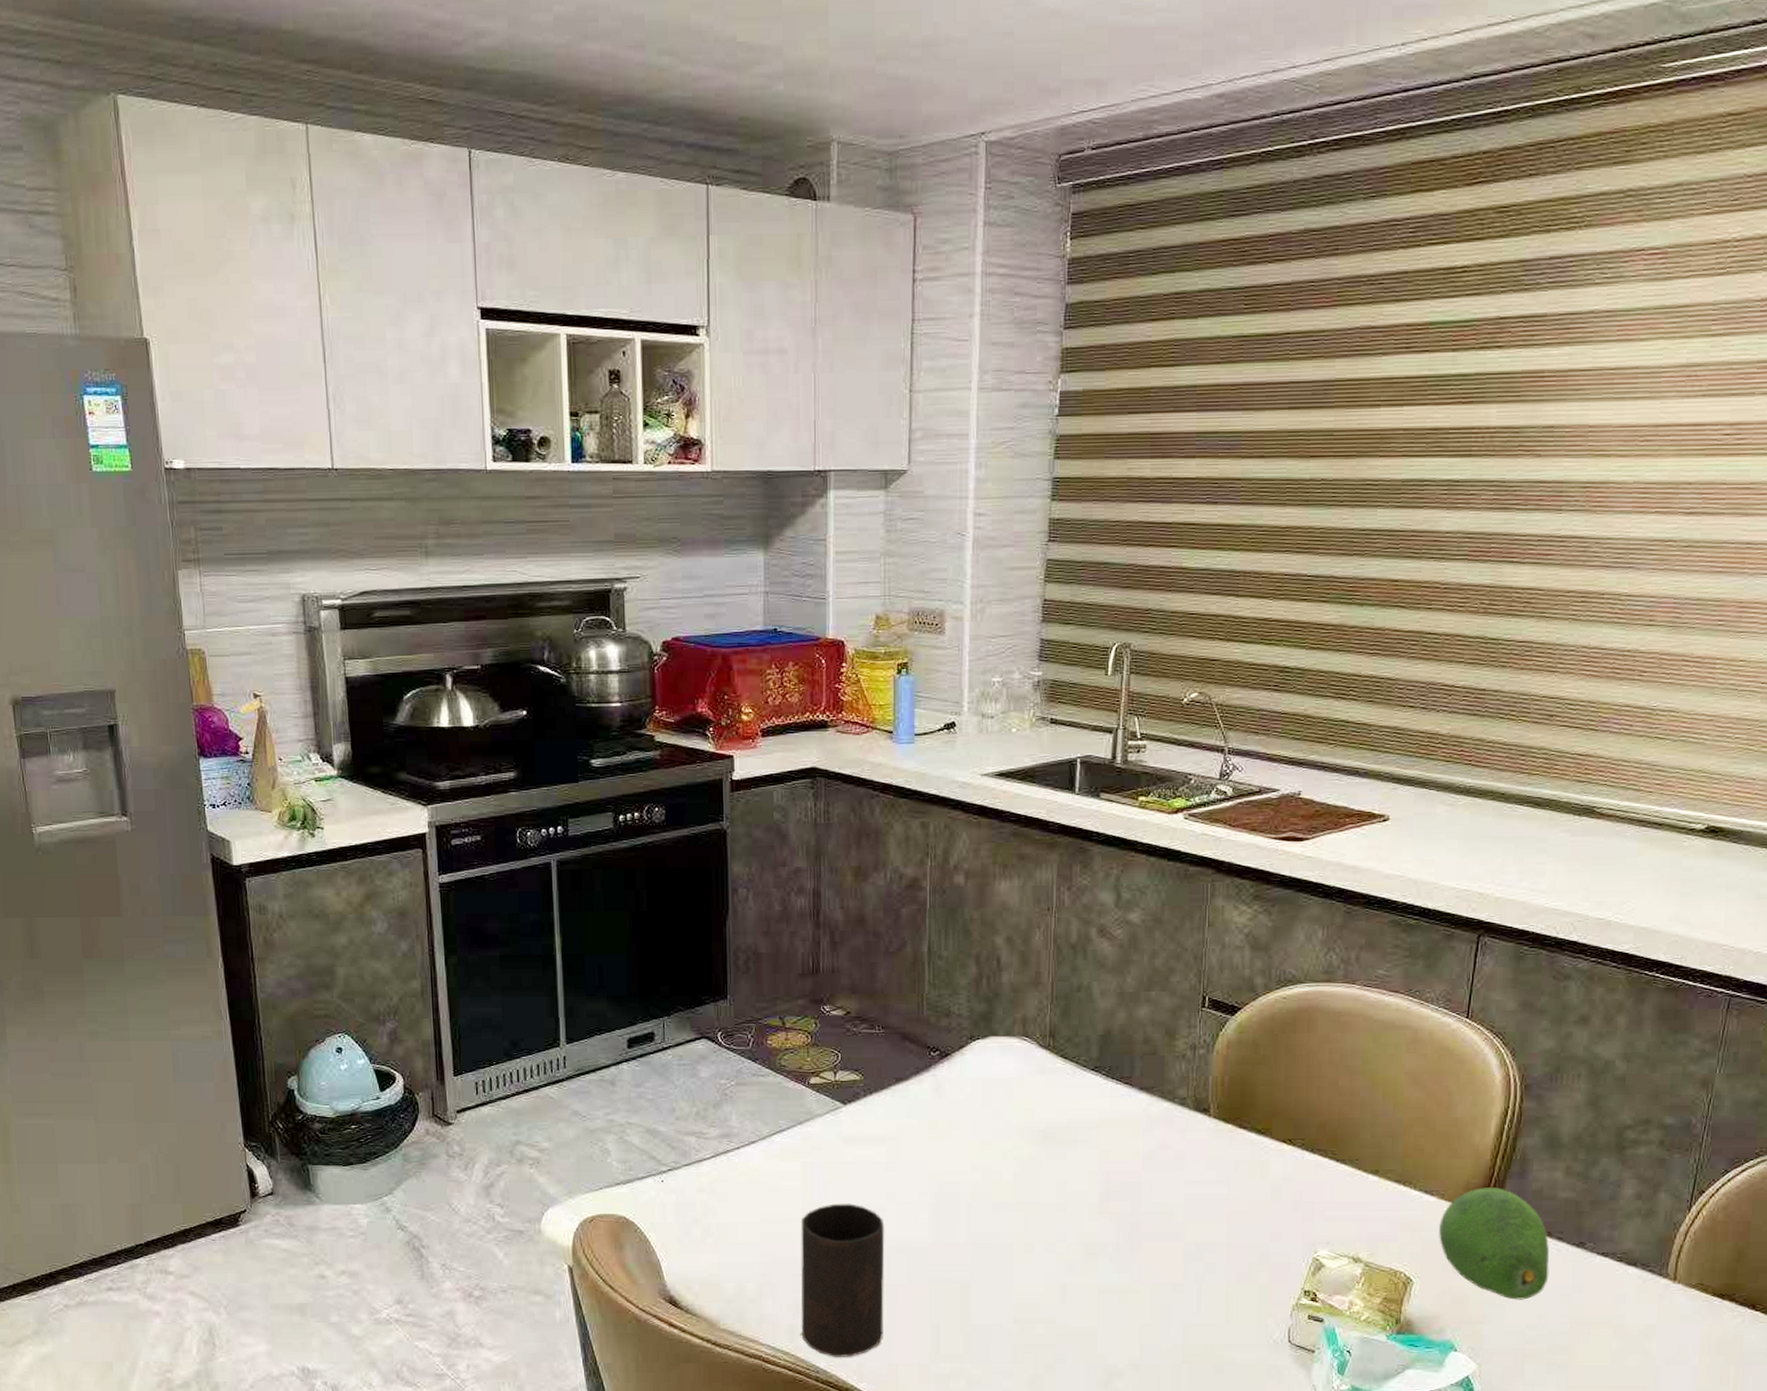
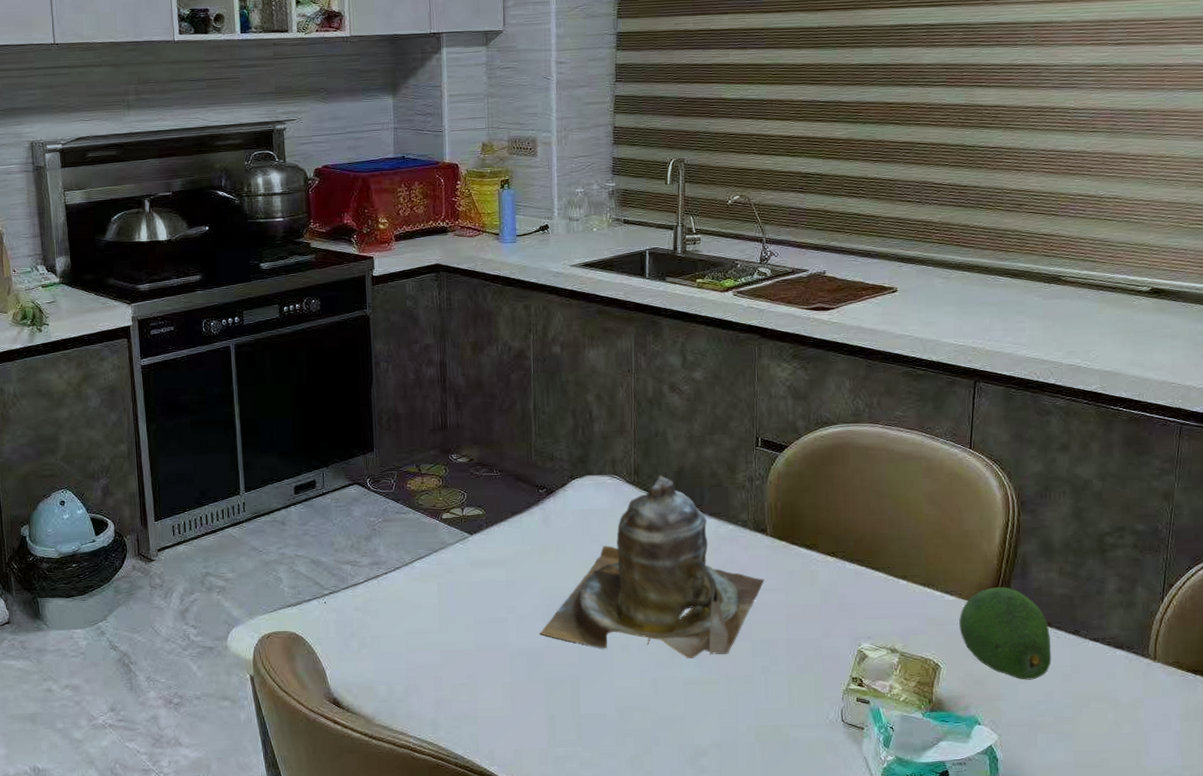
cup: present [800,1203,885,1357] -> none [438,616,510,745]
teapot: none [924,1039,1204,1262] -> present [539,475,765,658]

